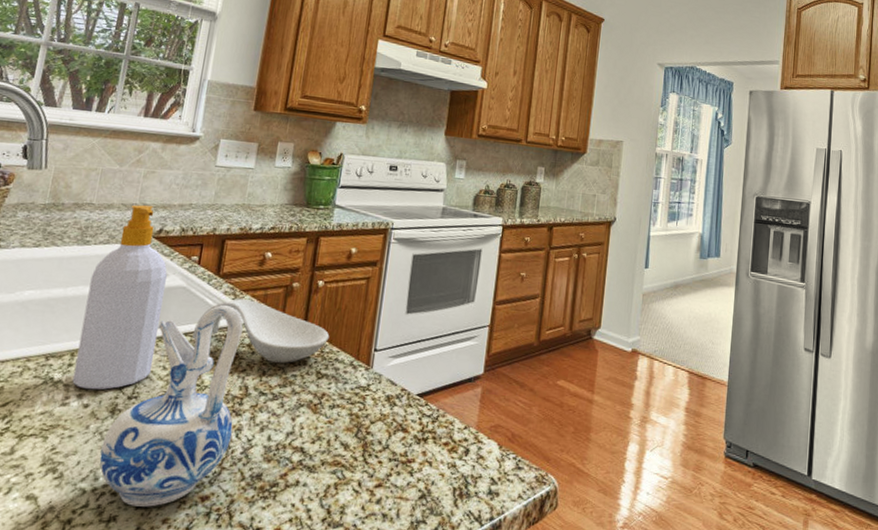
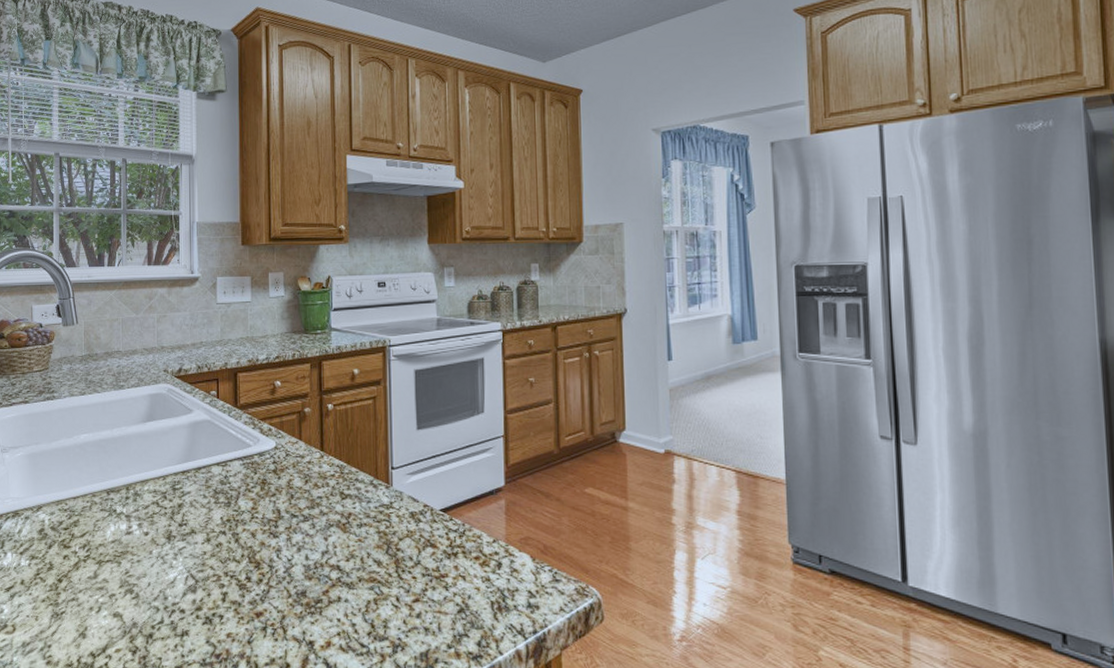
soap bottle: present [72,205,167,390] -> none [130,348,195,519]
ceramic pitcher: present [99,305,244,507] -> none [165,435,273,623]
spoon rest: present [192,299,330,363] -> none [223,428,347,486]

